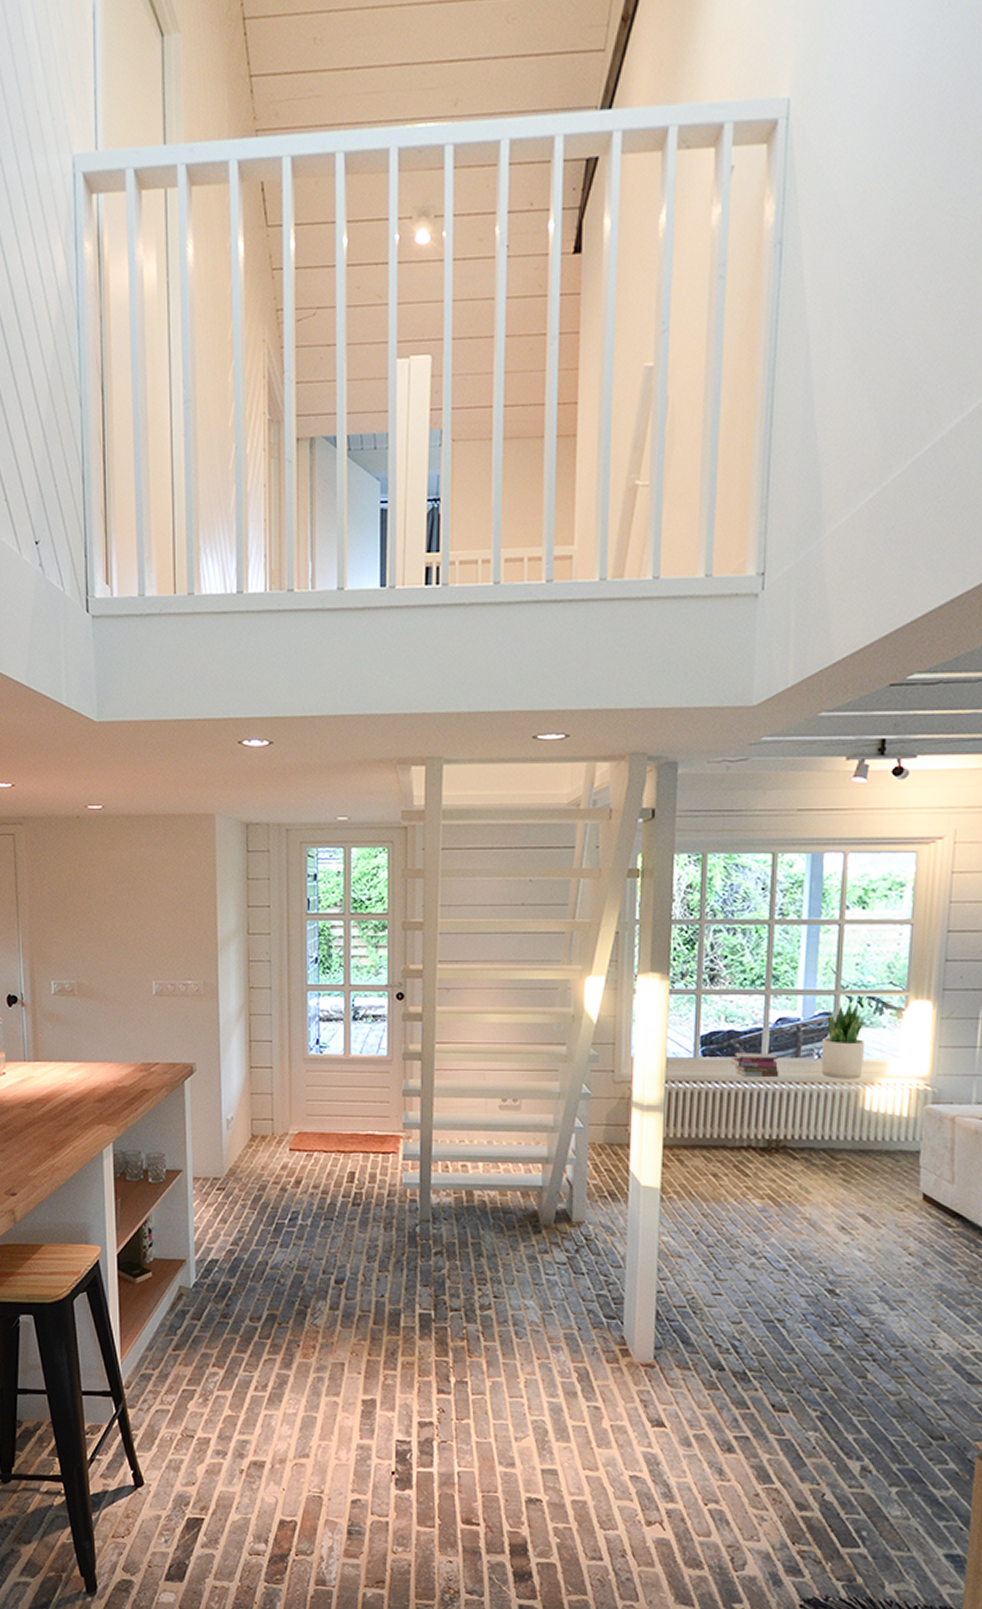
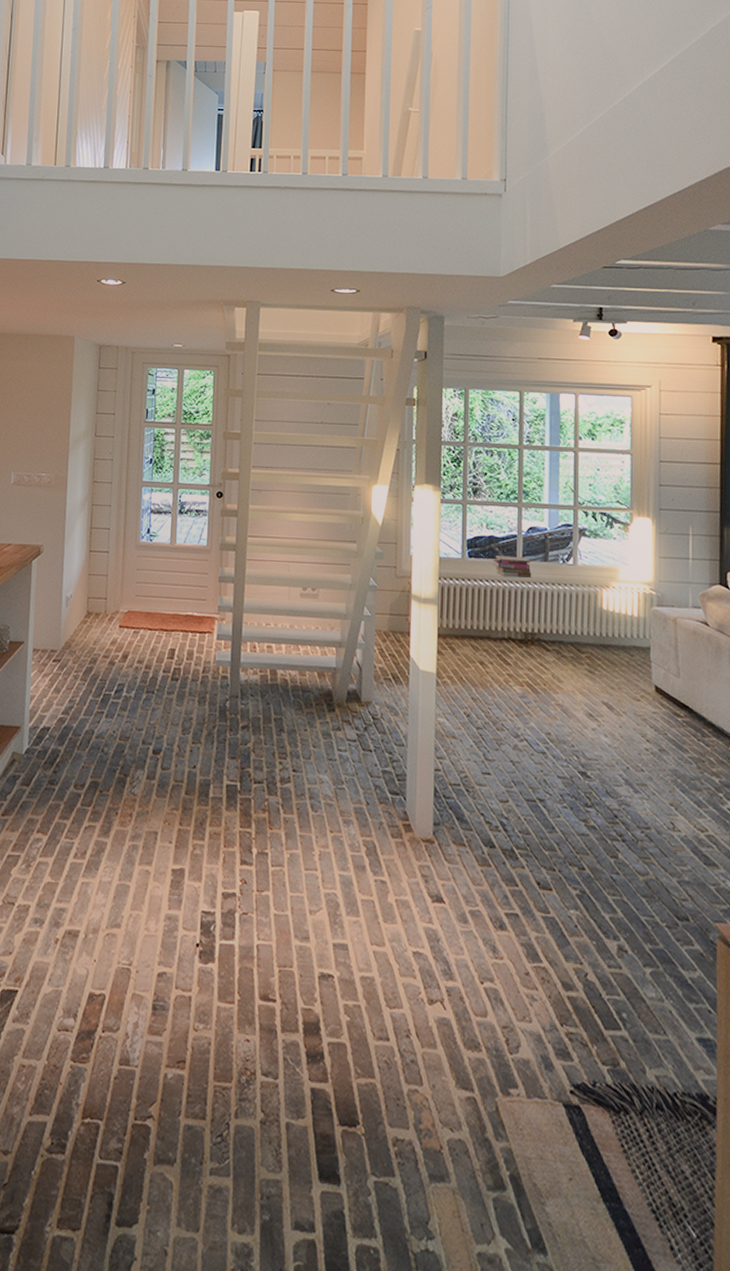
planter: present [821,1003,865,1079] -> none [565,517,600,583]

